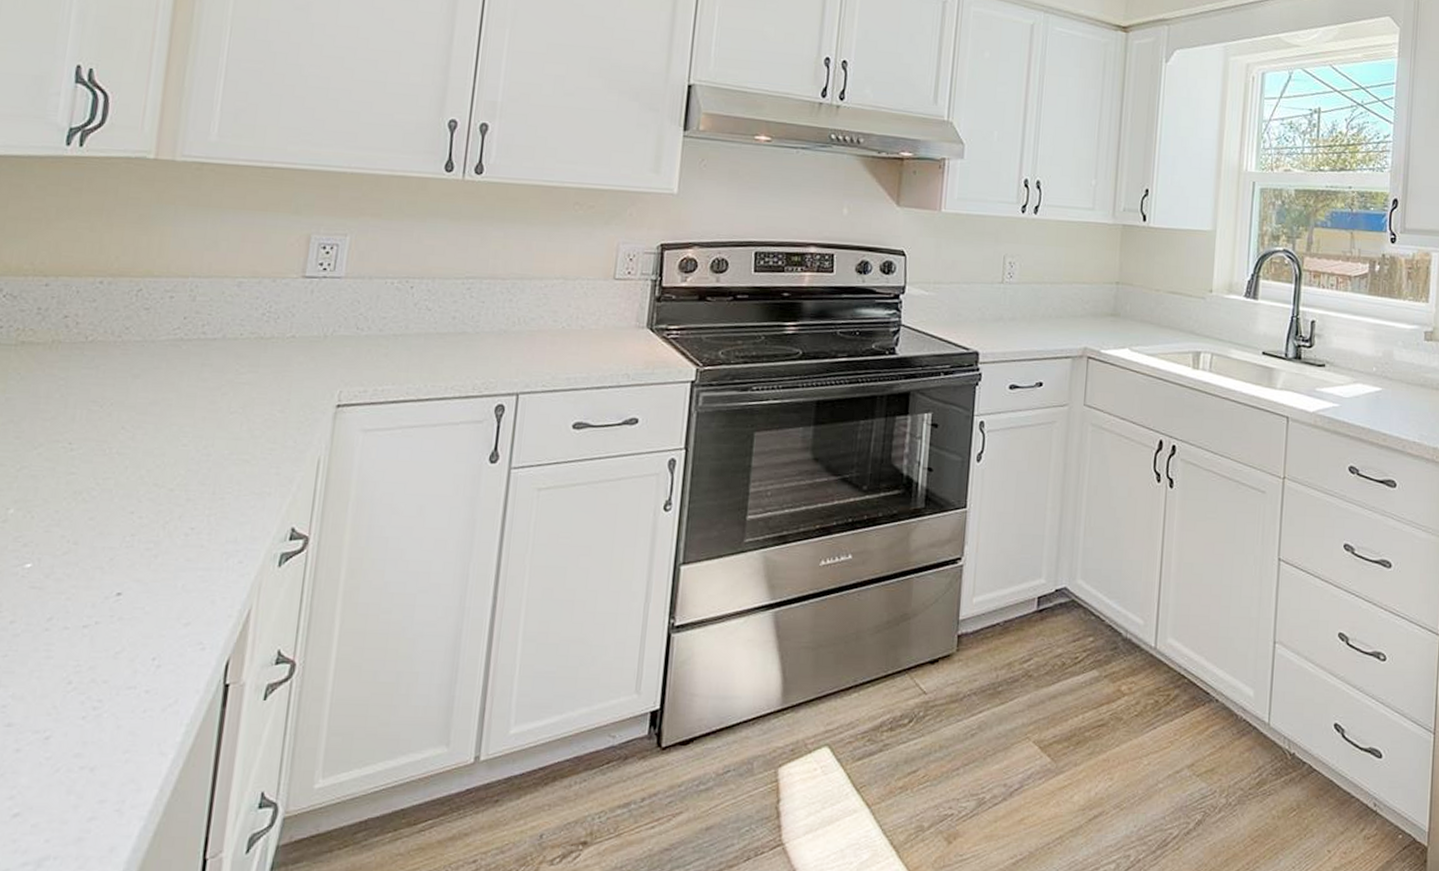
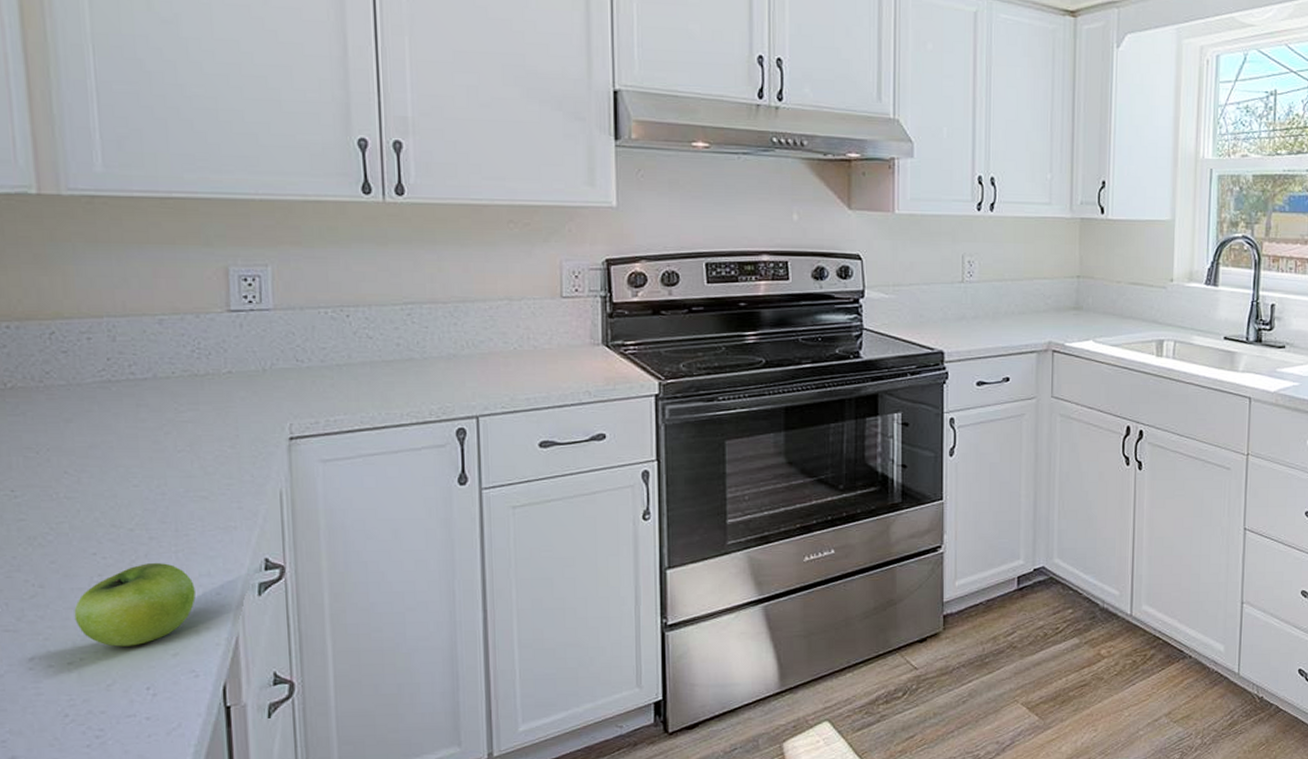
fruit: none [99,525,220,612] -> present [74,562,196,647]

